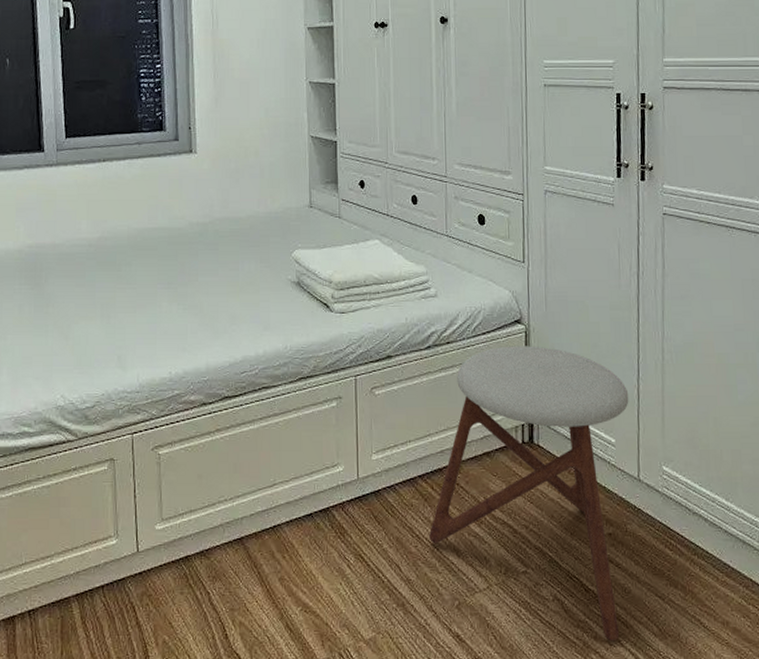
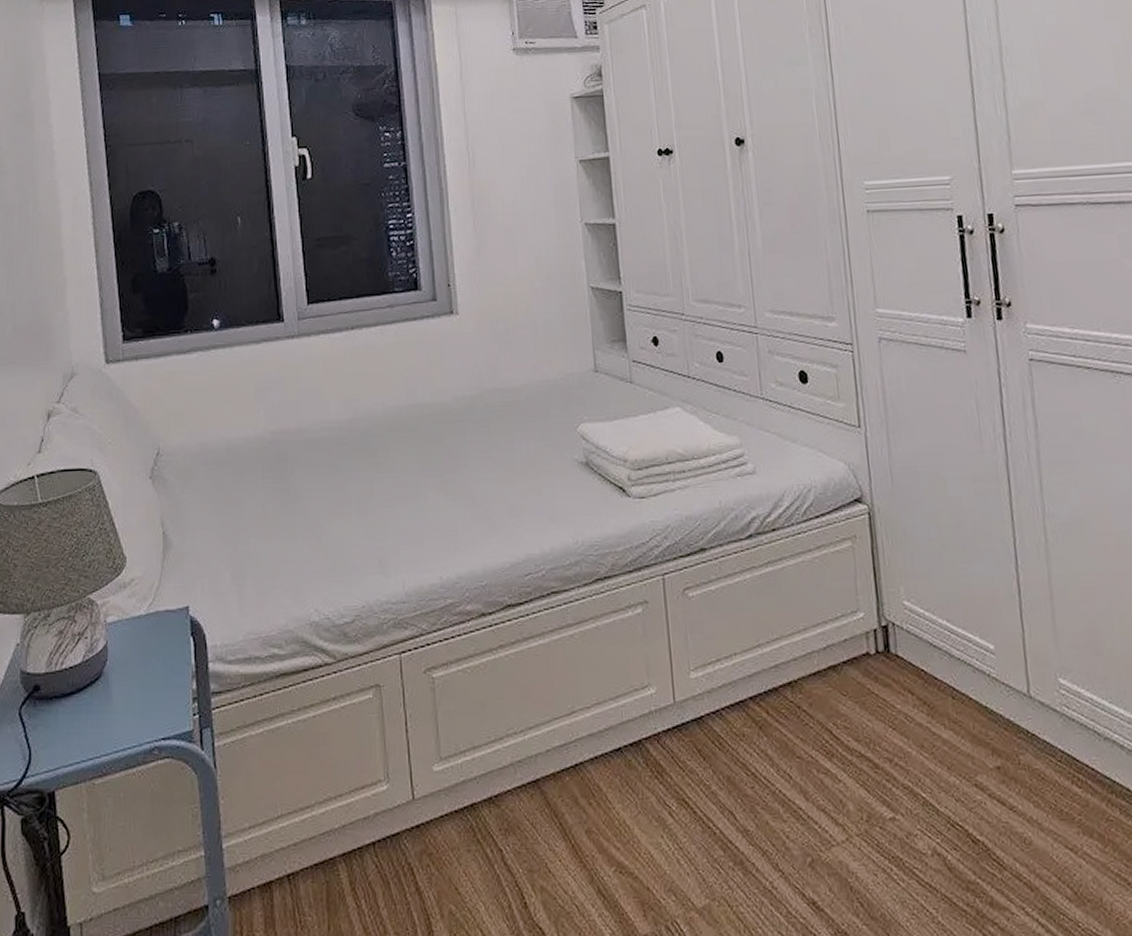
stool: present [429,346,629,642] -> none [768,530,1023,909]

